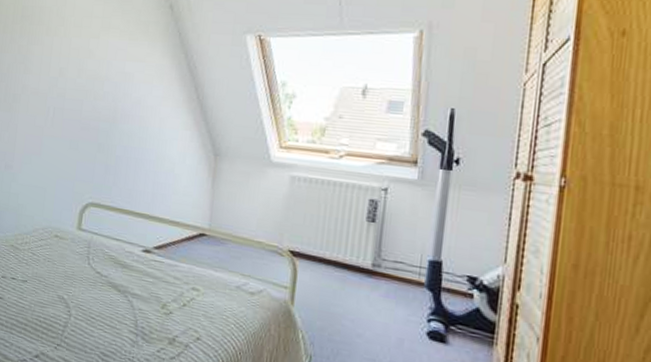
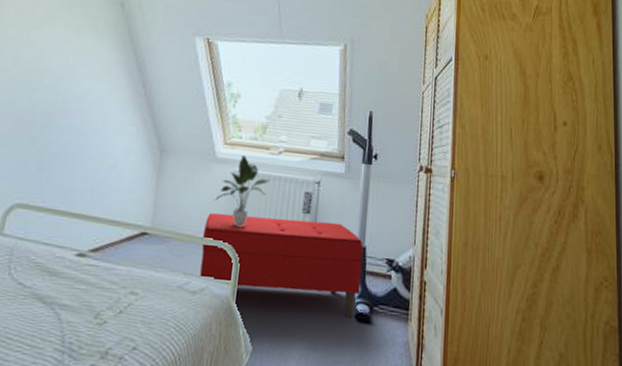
bench: none [257,218,439,334] -> present [200,213,363,318]
potted plant: none [270,158,330,233] -> present [214,154,270,227]

